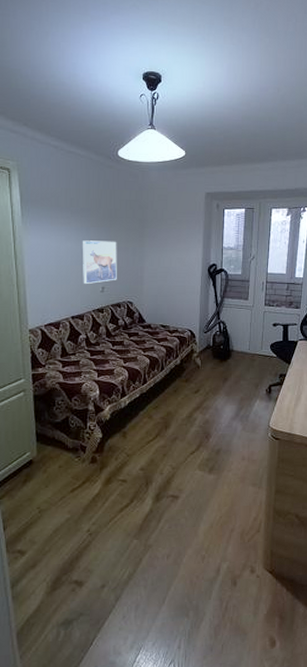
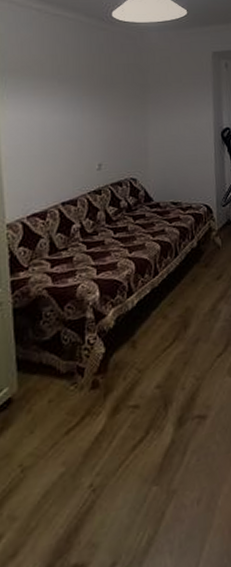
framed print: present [82,240,117,284] -> none [72,110,117,162]

